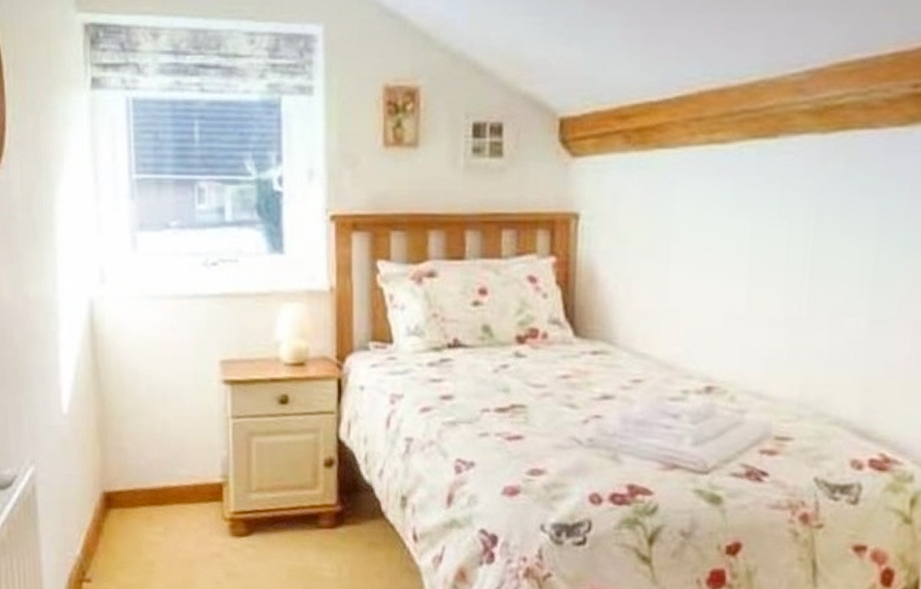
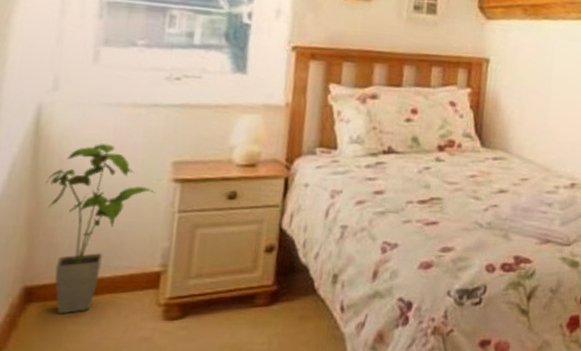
house plant: none [107,341,208,523] -> present [46,144,156,314]

